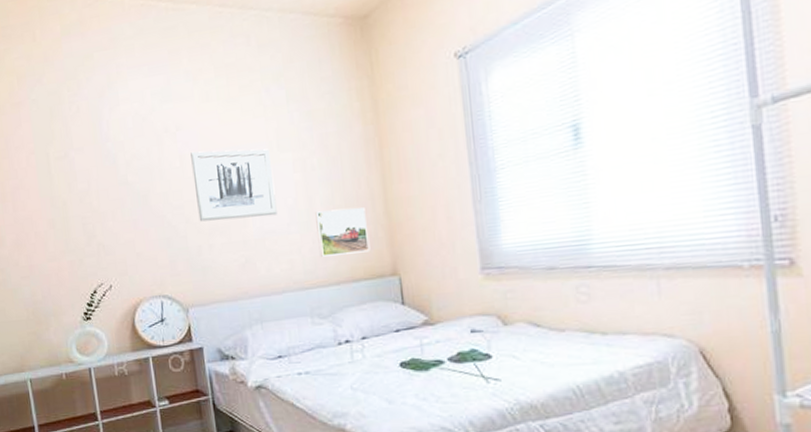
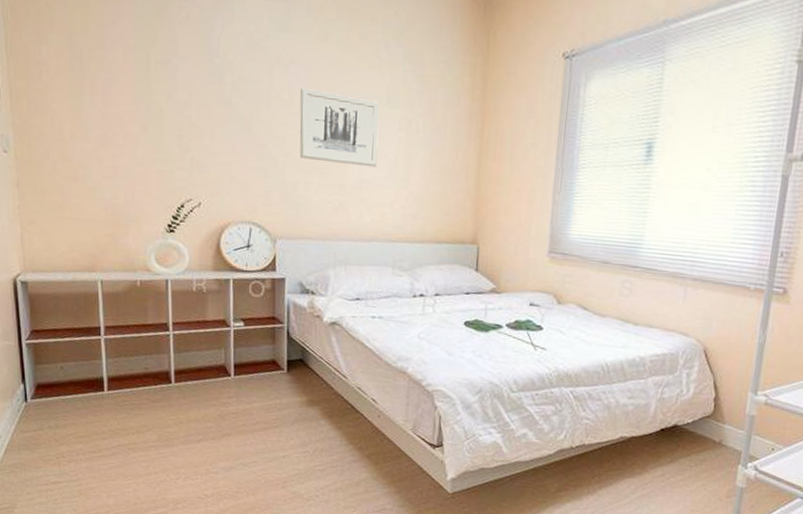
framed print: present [315,207,370,257] -> none [410,172,458,218]

